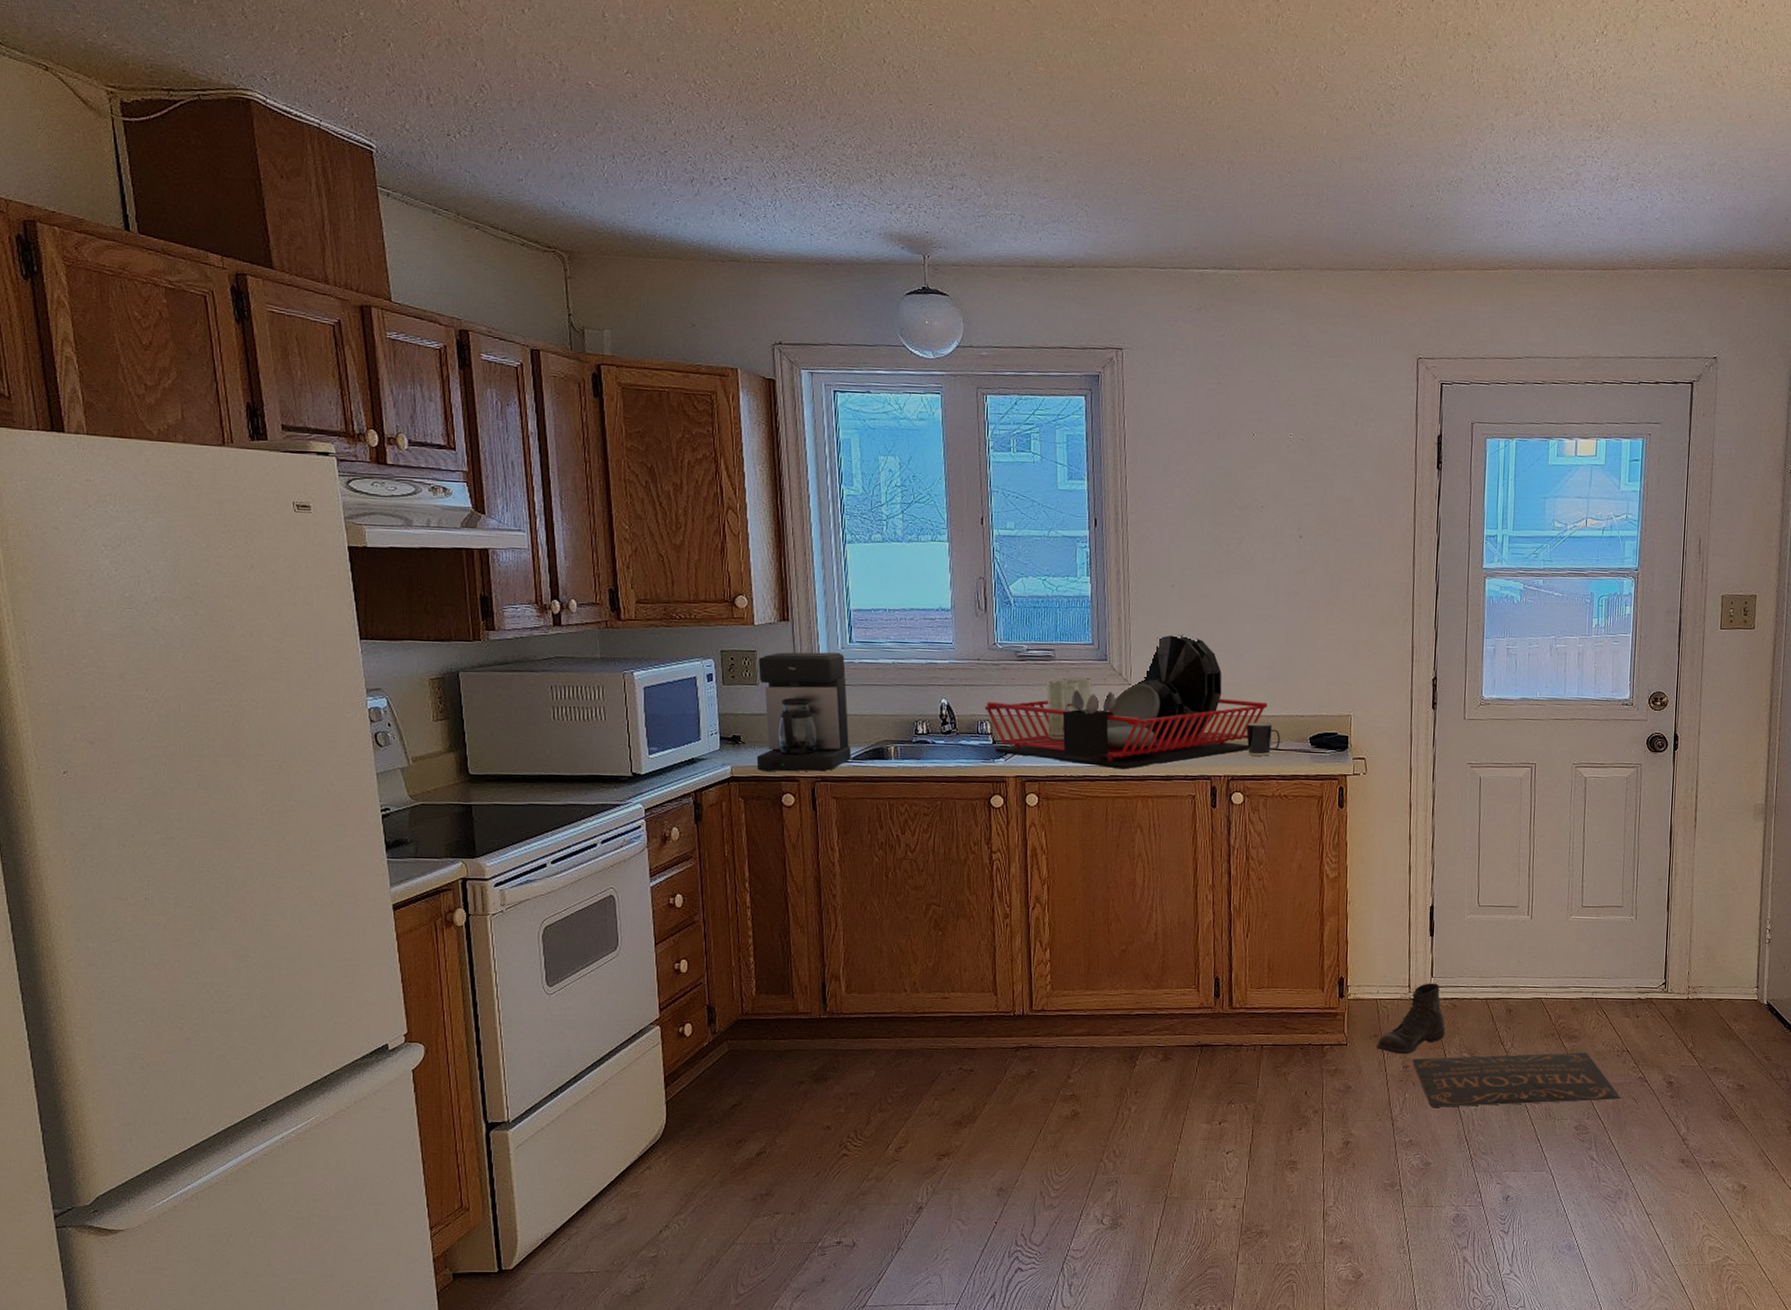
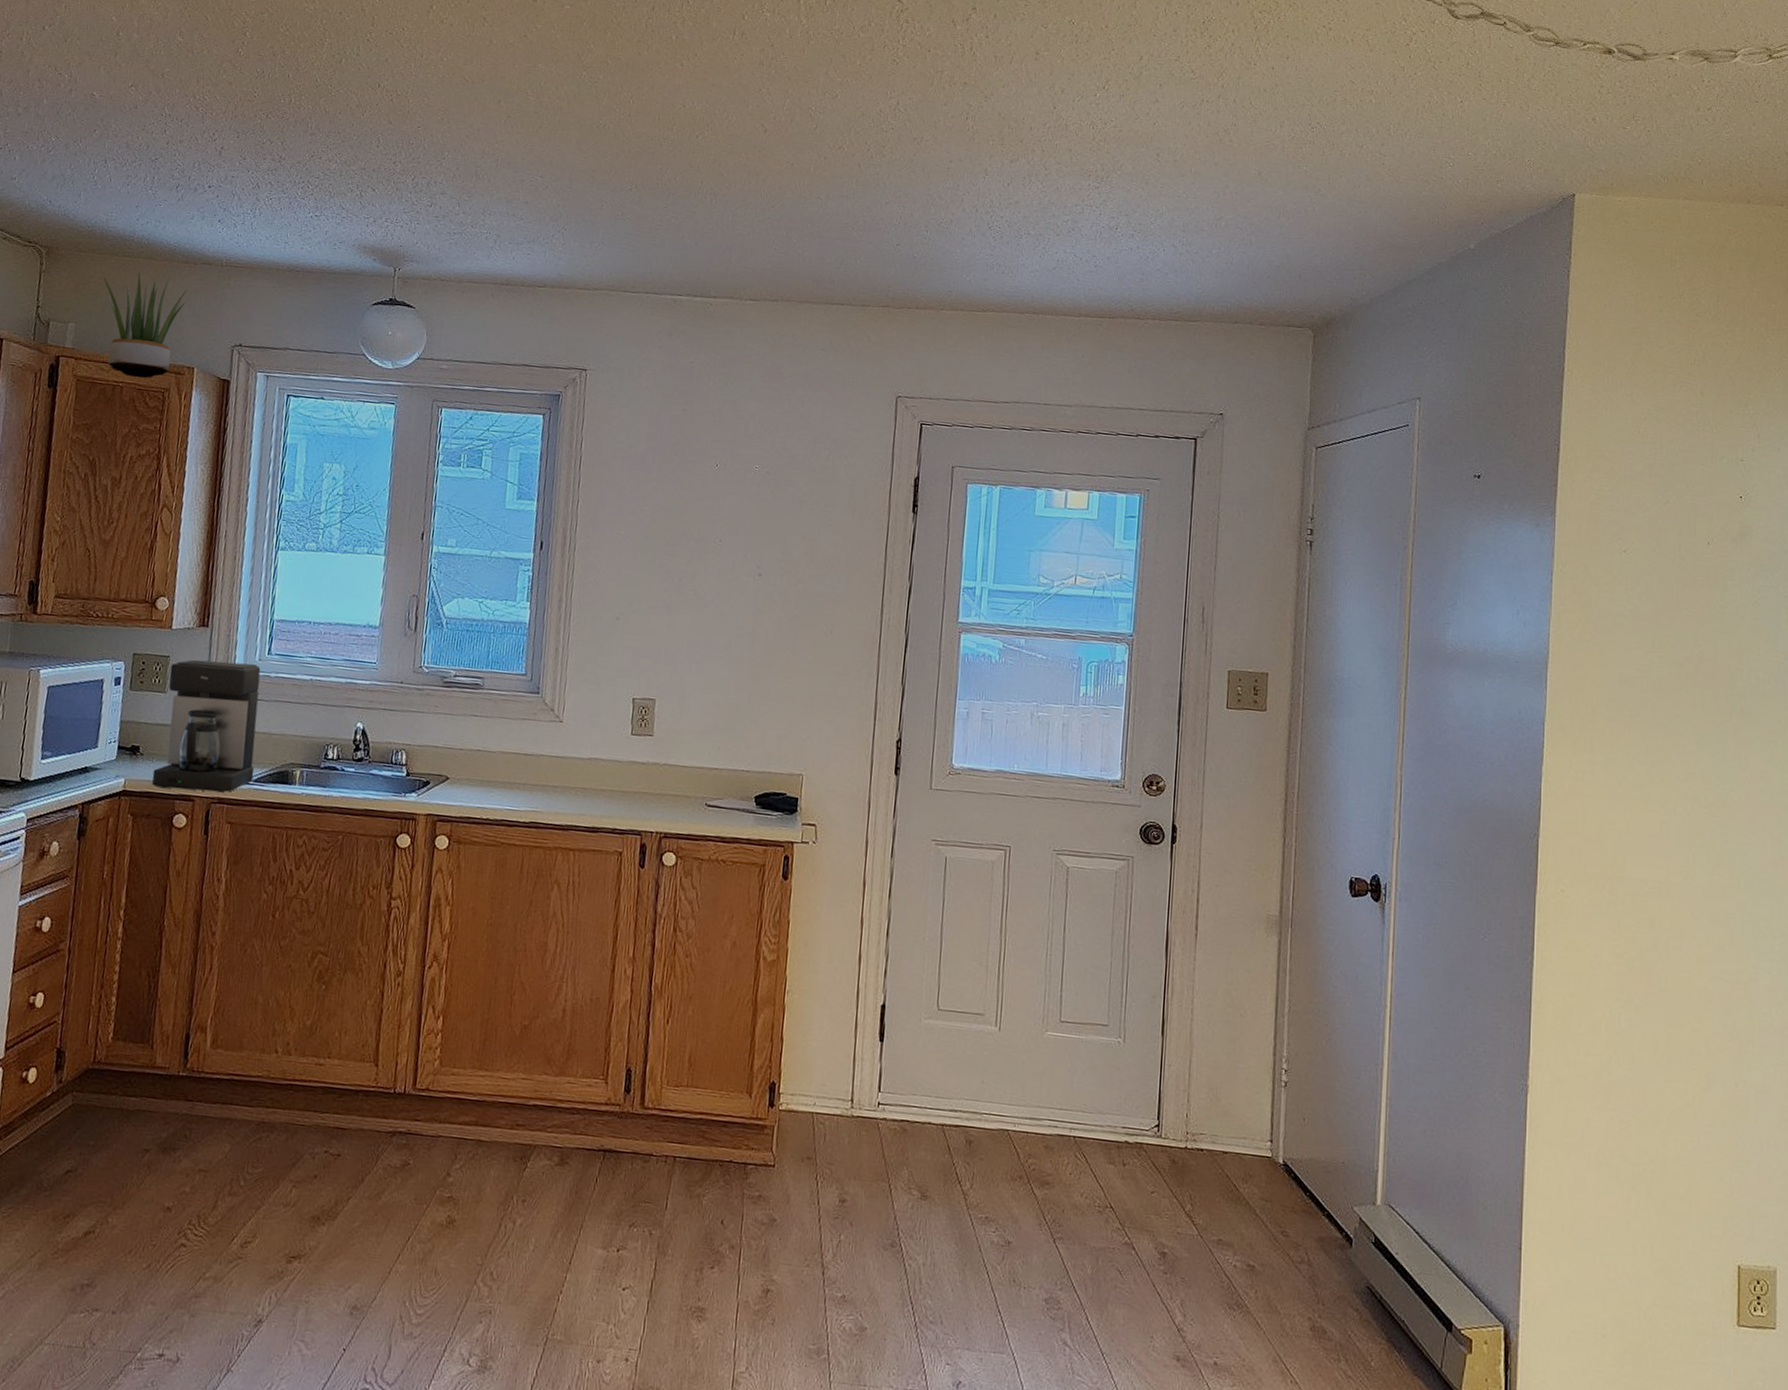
potted plant: none [632,273,719,383] -> present [103,272,188,379]
dish rack: present [984,634,1268,769] -> none [401,671,711,816]
mug: present [1245,722,1280,756] -> none [684,773,722,814]
boot: present [1376,983,1445,1055] -> none [809,1098,893,1186]
doormat: present [1412,1052,1622,1107] -> none [850,1191,1104,1270]

